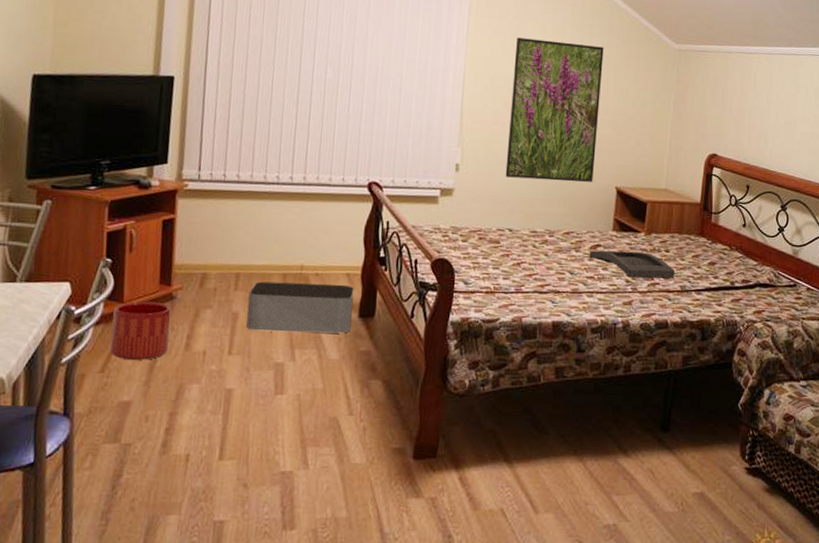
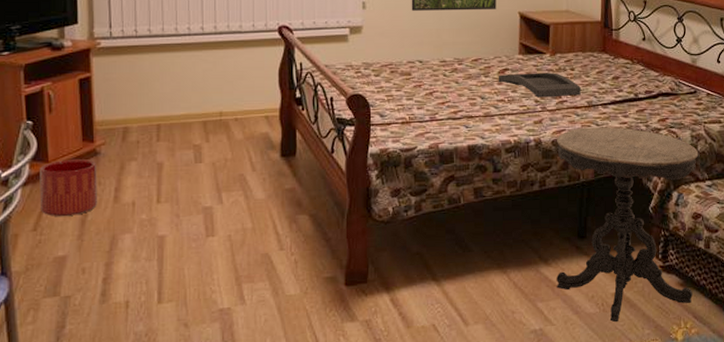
storage bin: present [246,281,354,334] -> none [171,127,274,178]
side table: none [635,313,795,525] -> present [557,127,699,323]

